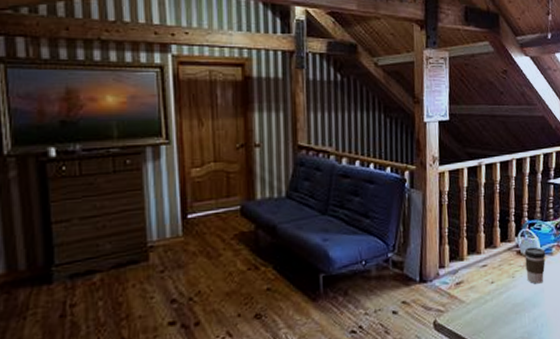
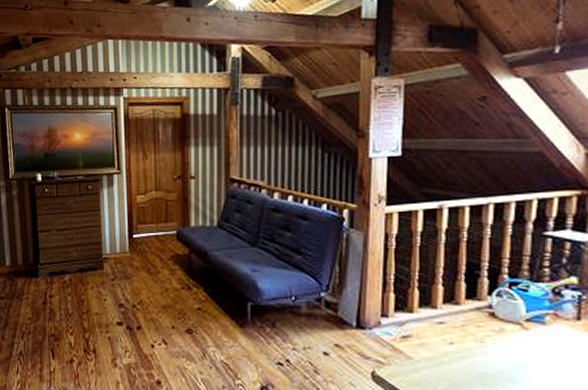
coffee cup: present [524,247,546,284] -> none [501,310,535,357]

